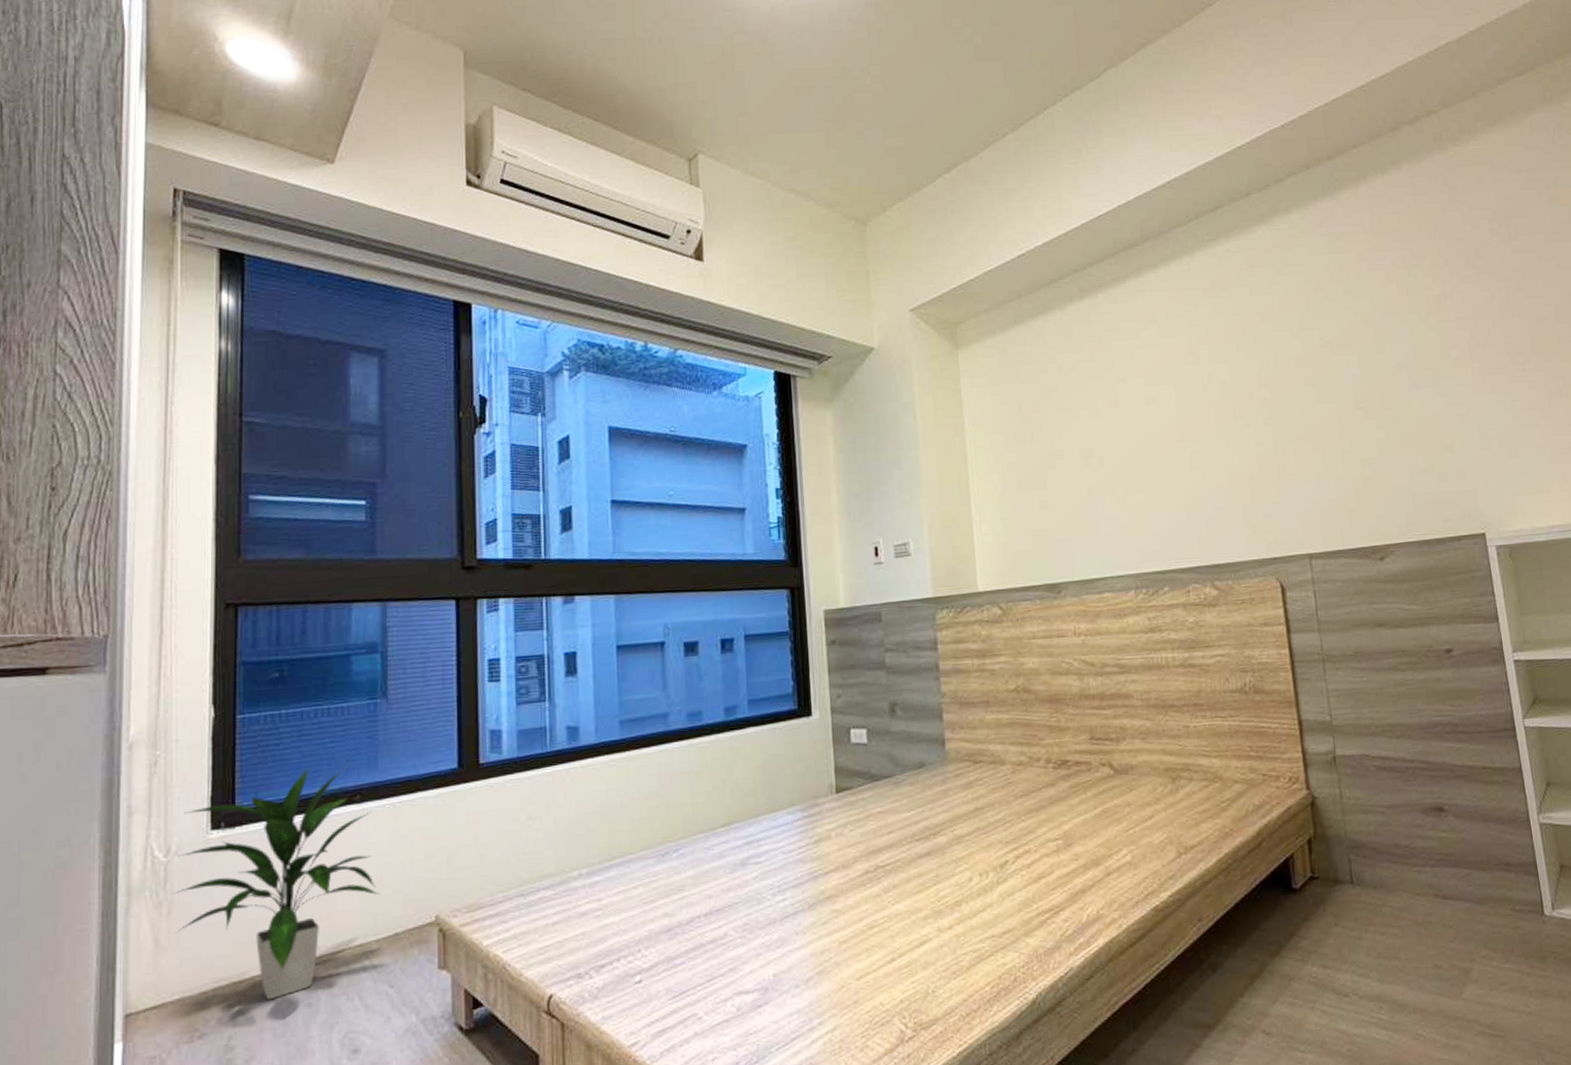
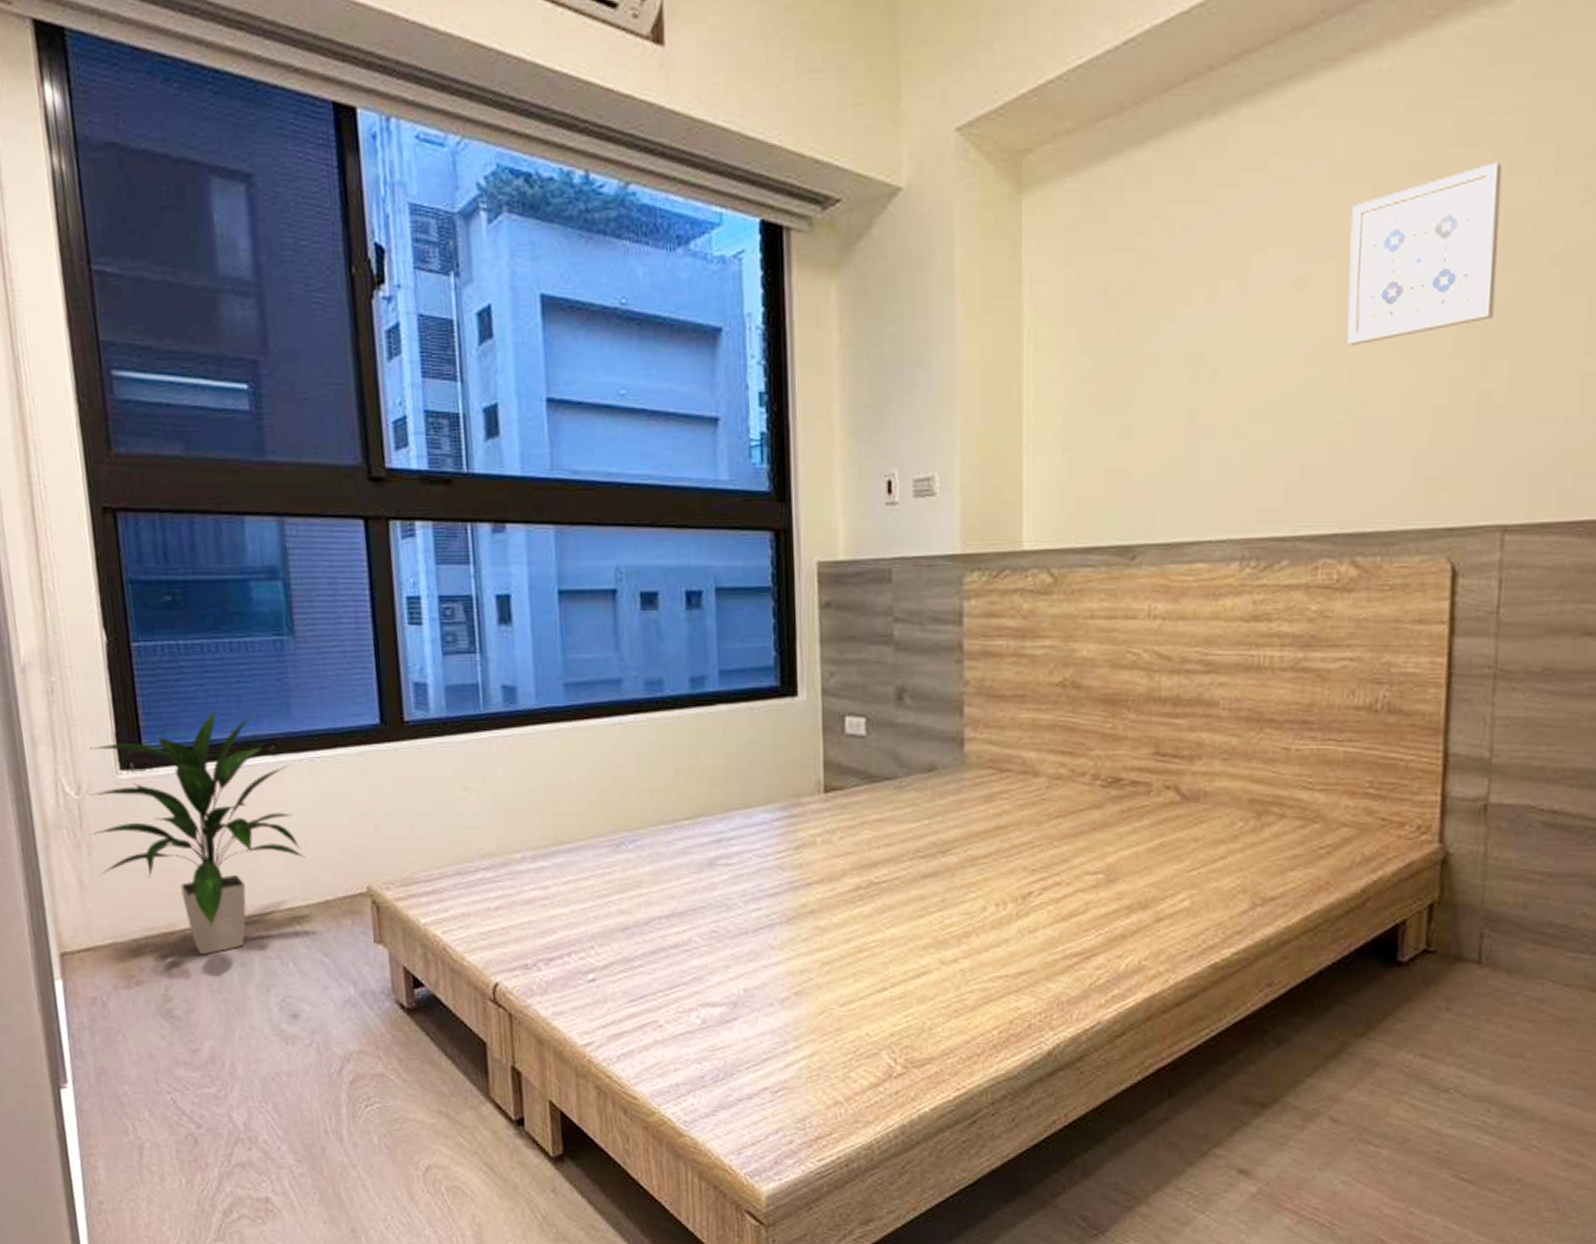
wall art: none [1177,323,1279,440] -> present [1347,161,1503,347]

